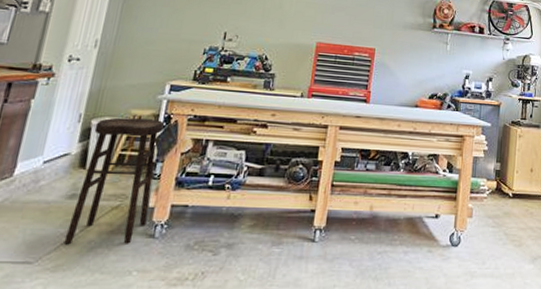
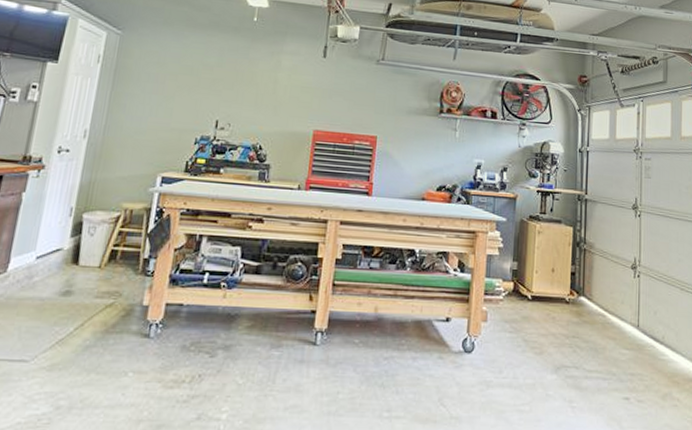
stool: present [64,117,164,245] -> none [59,211,156,344]

